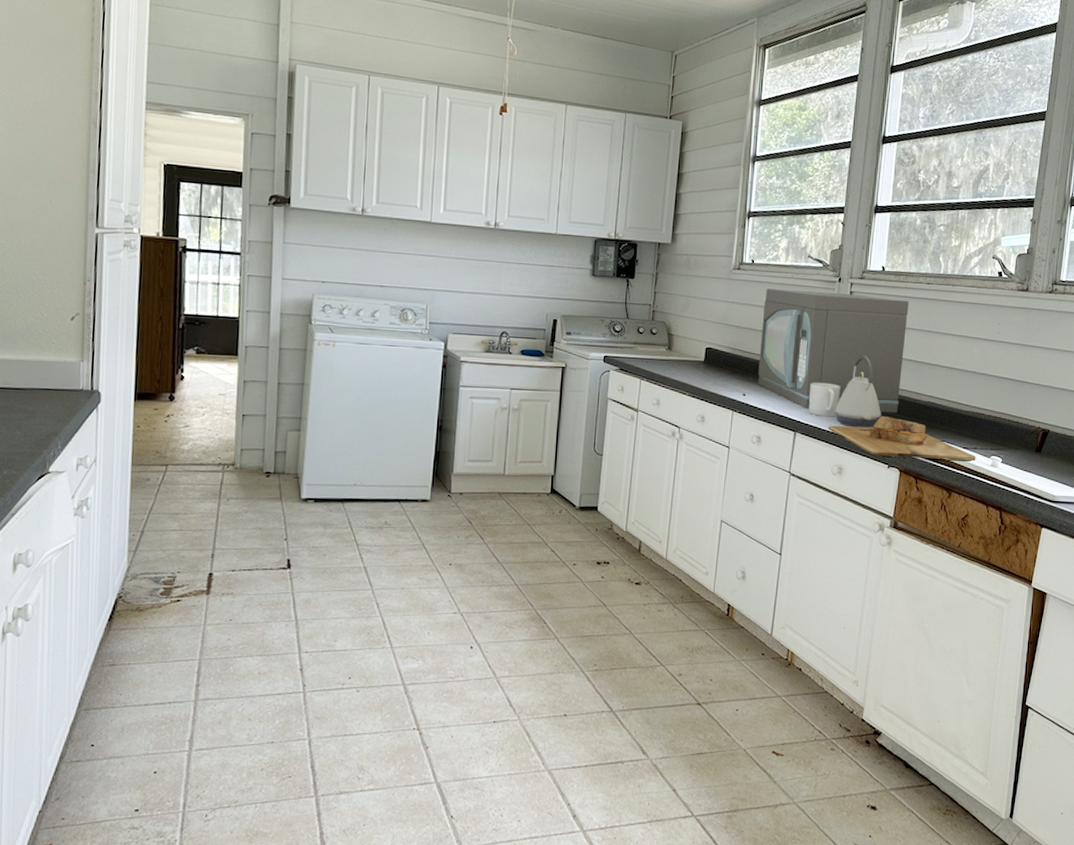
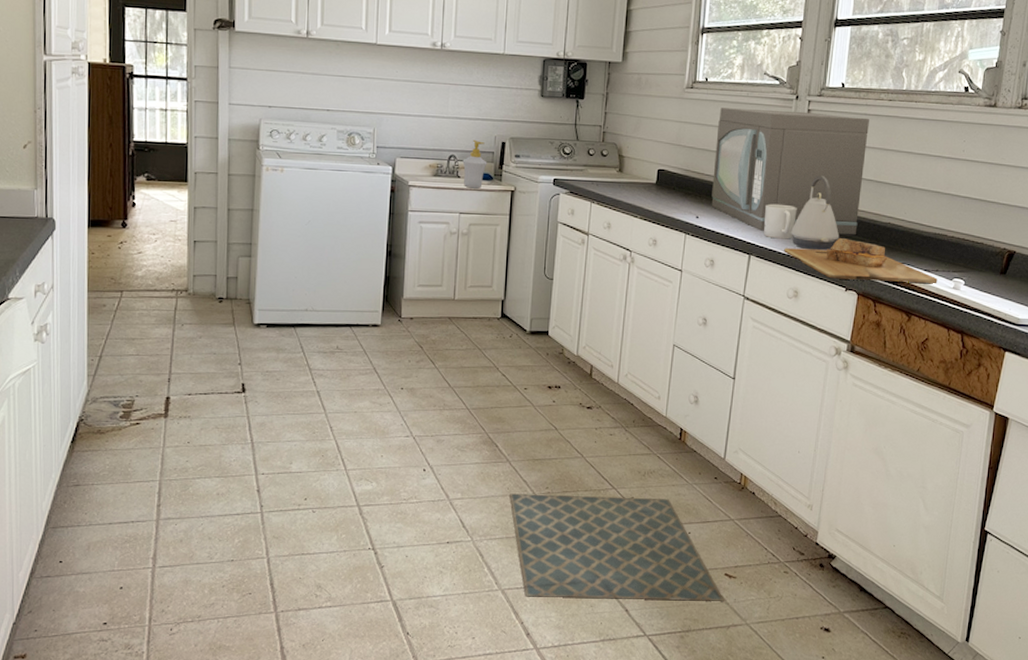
soap bottle: none [514,316,539,365] -> present [462,139,487,189]
bath mat: none [557,671,772,780] -> present [509,493,724,601]

